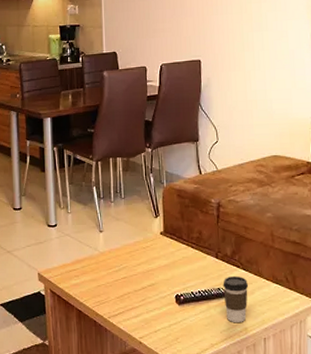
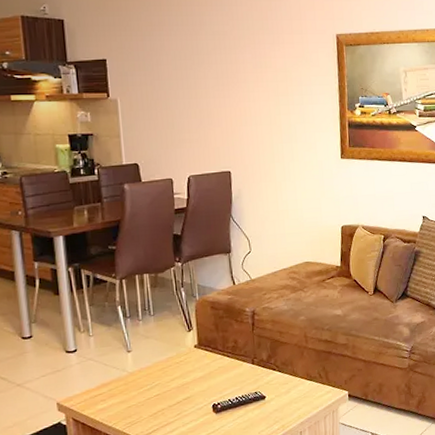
coffee cup: present [223,275,249,322] -> none [259,378,285,422]

